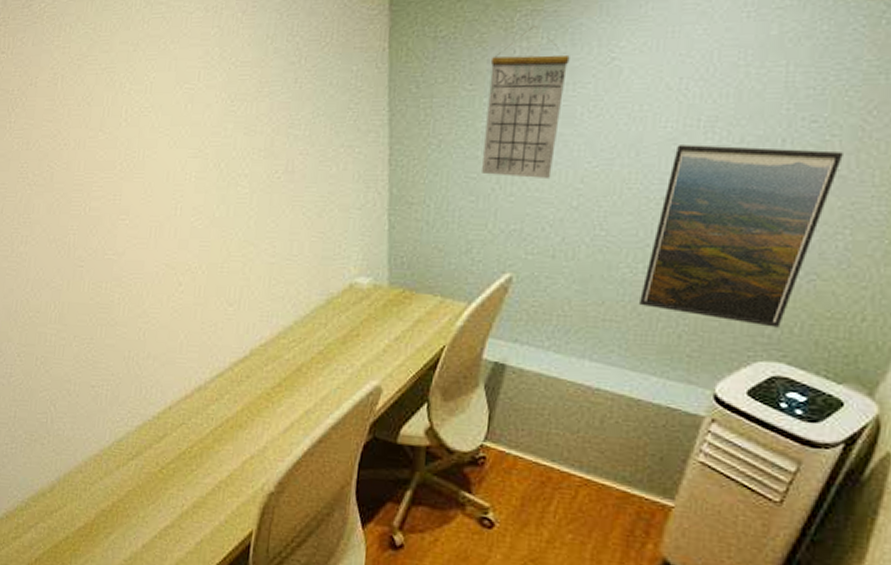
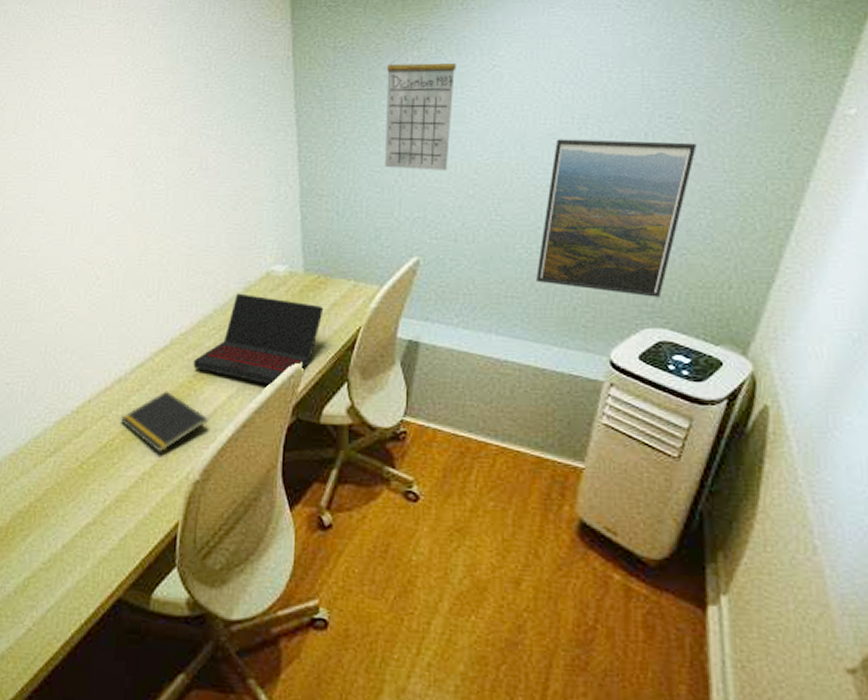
notepad: none [199,401,285,463] -> present [120,391,208,453]
laptop: none [271,305,407,402] -> present [193,293,324,386]

